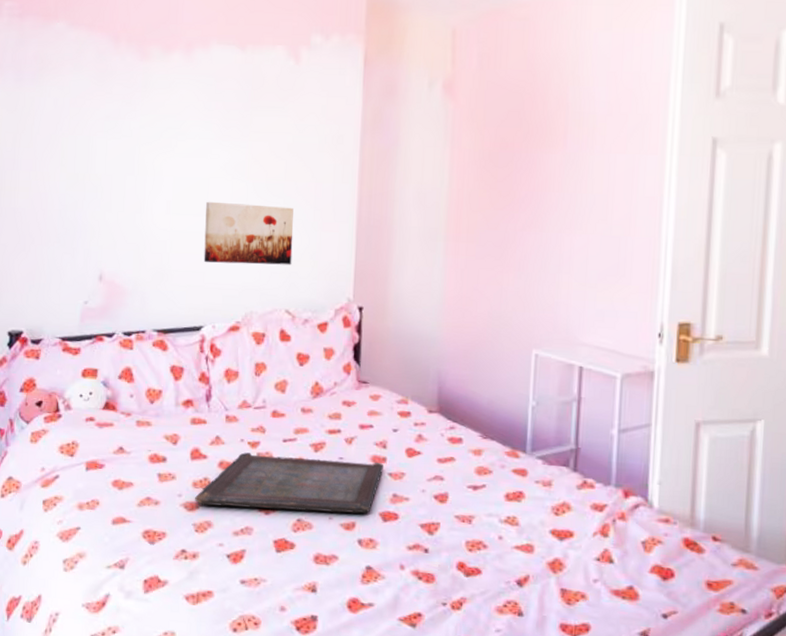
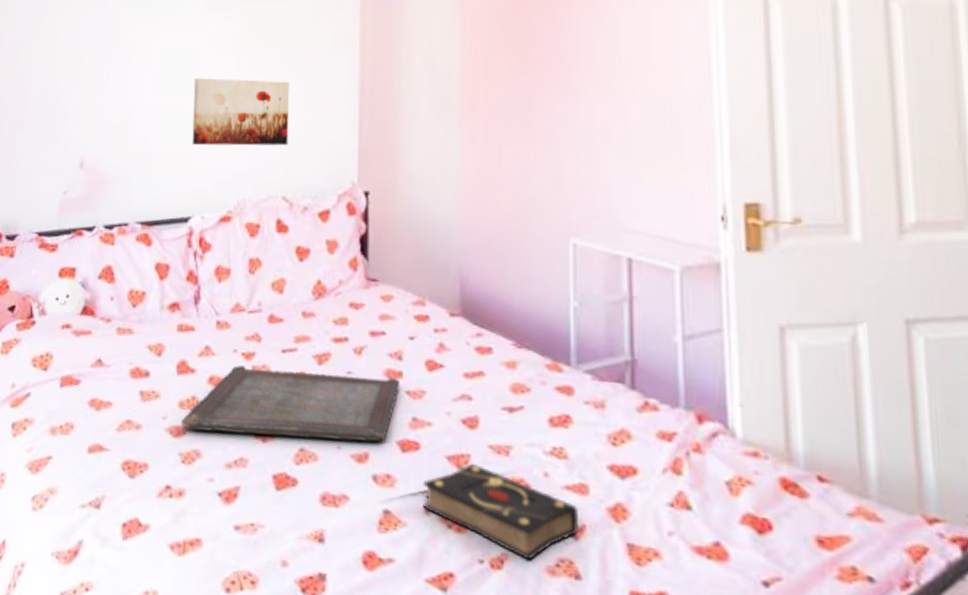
book: none [399,529,525,604] -> present [423,462,579,562]

